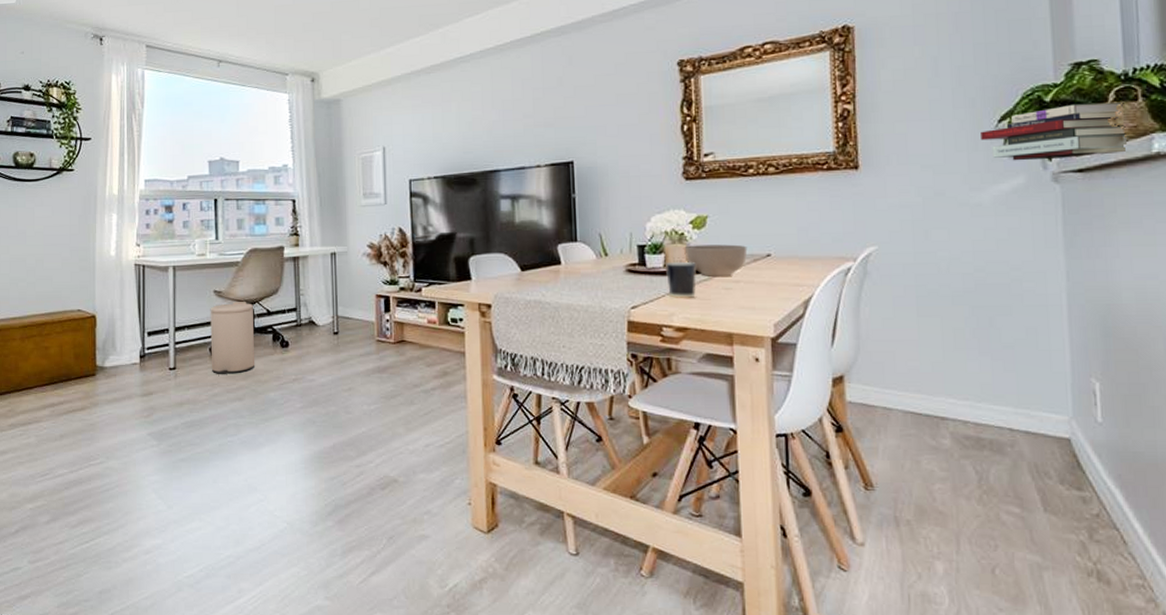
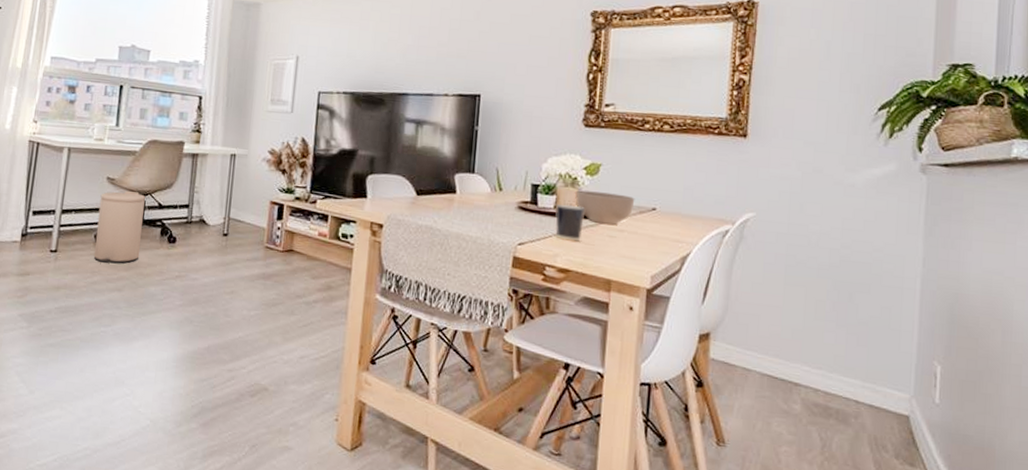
books: present [981,101,1128,161] -> none [861,102,991,154]

